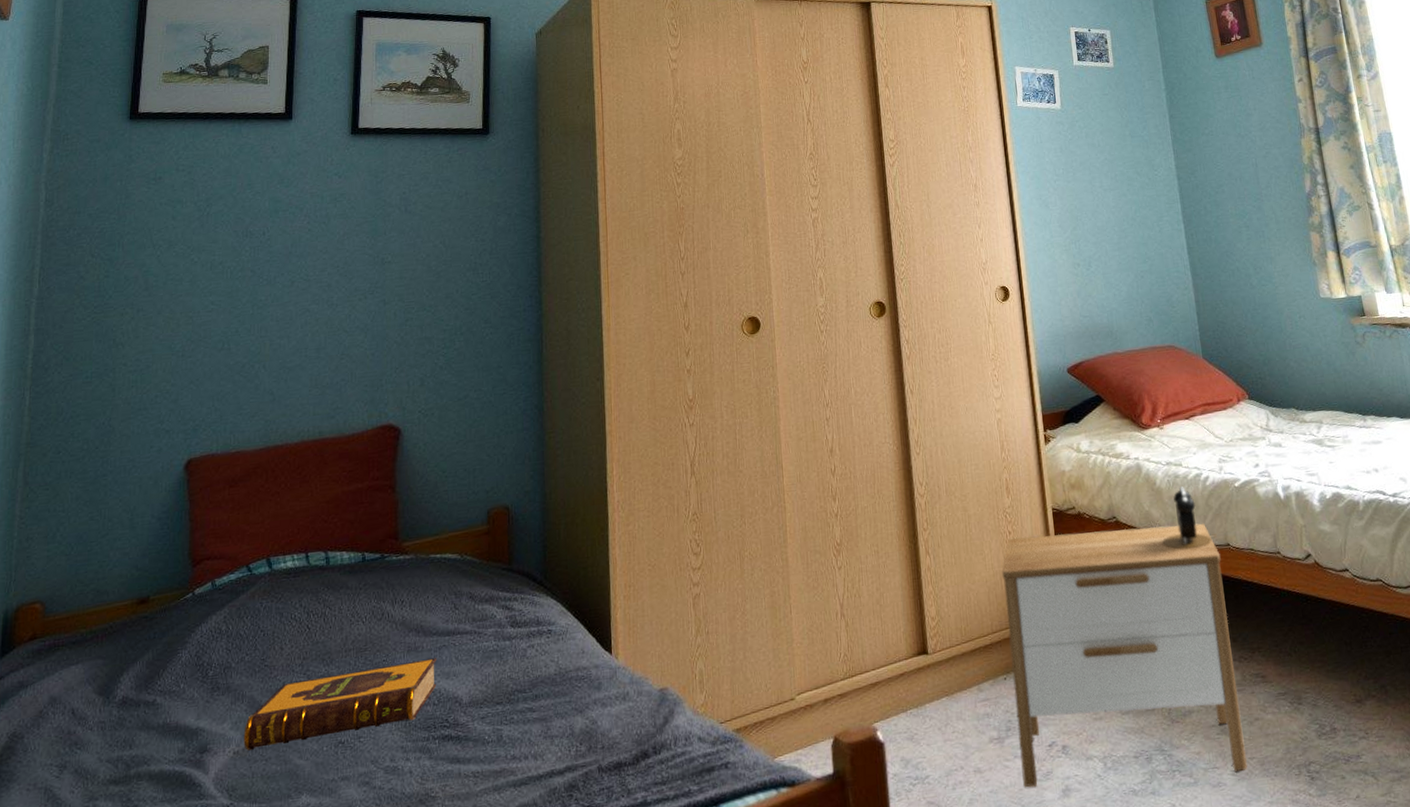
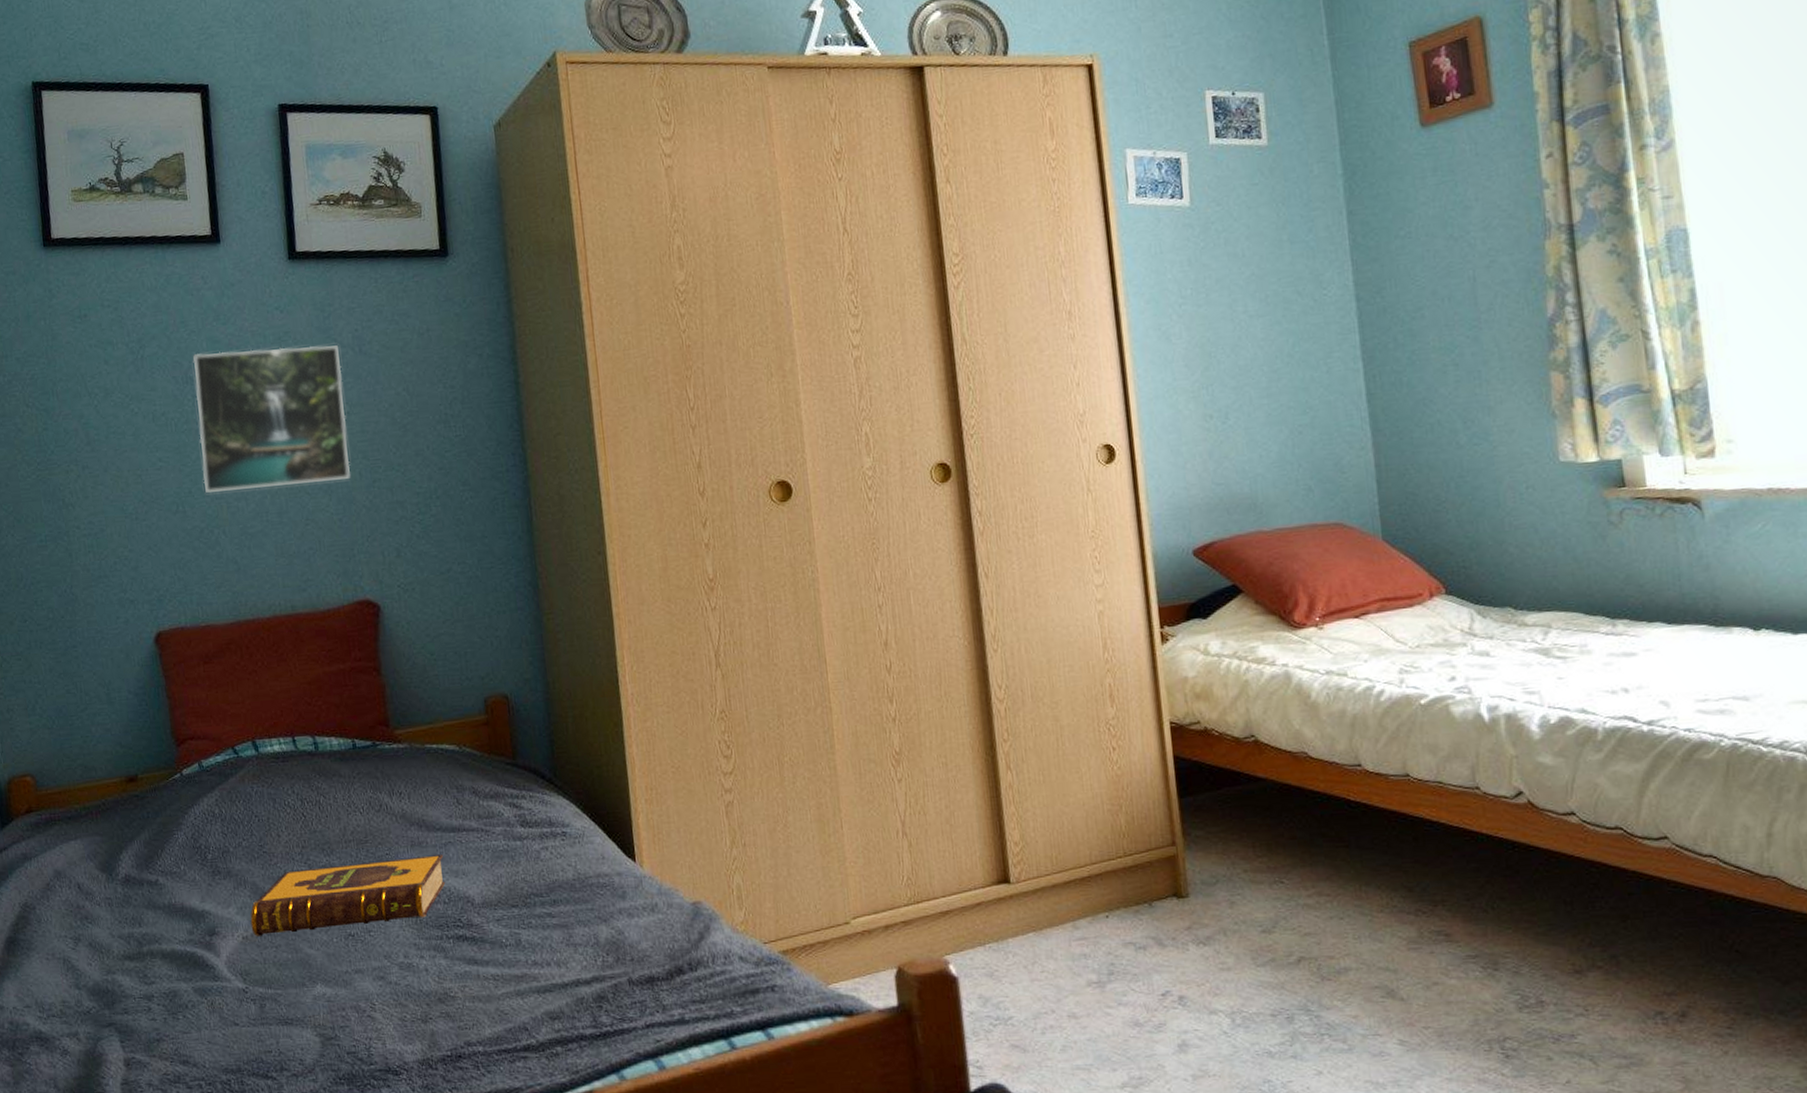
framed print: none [250,205,388,332] -> present [193,345,351,493]
nightstand: present [1001,523,1248,788] -> none [1103,747,1421,1042]
alarm clock: present [1162,486,1212,550] -> none [1317,702,1385,779]

